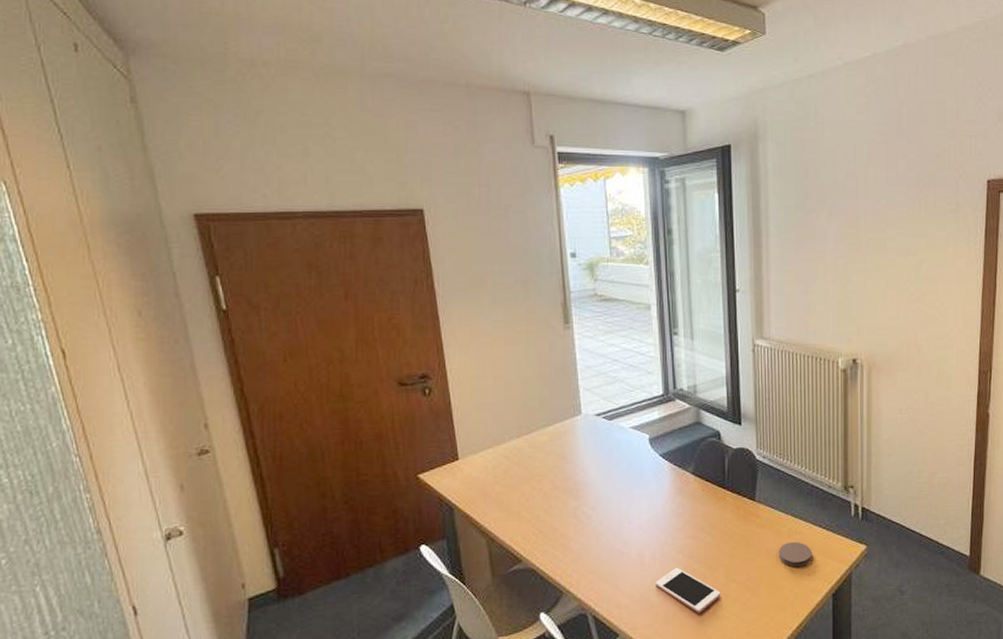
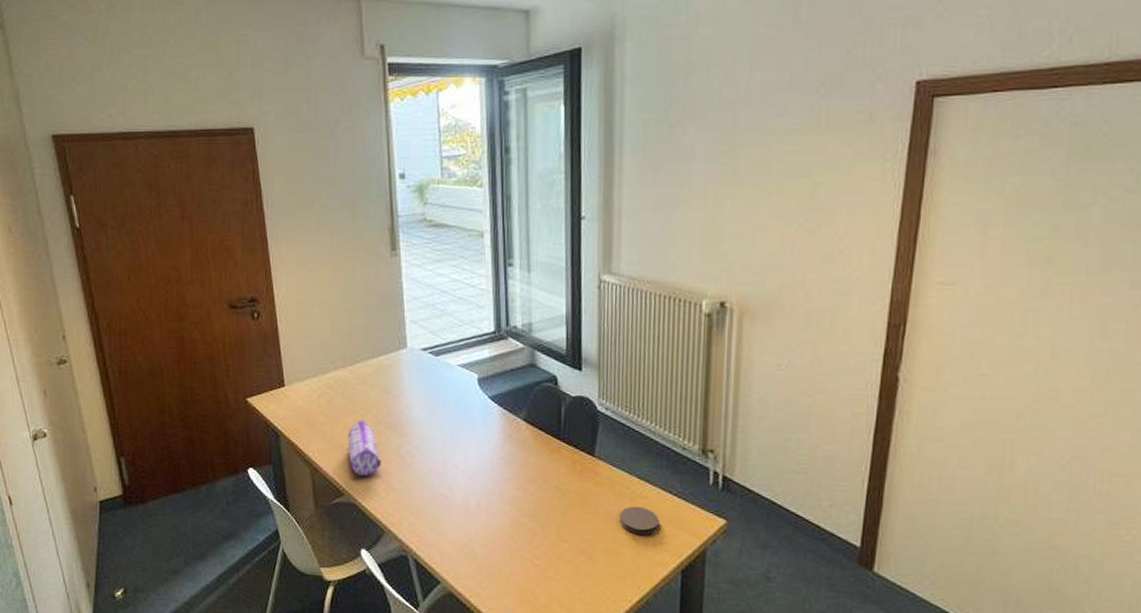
pencil case: none [525,485,559,541] -> present [348,419,381,476]
cell phone: present [655,567,721,613] -> none [479,519,552,571]

